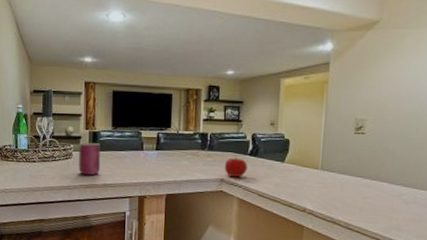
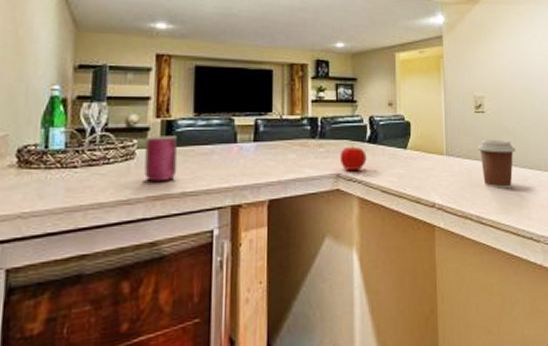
coffee cup: none [353,158,394,202] -> present [478,139,516,189]

